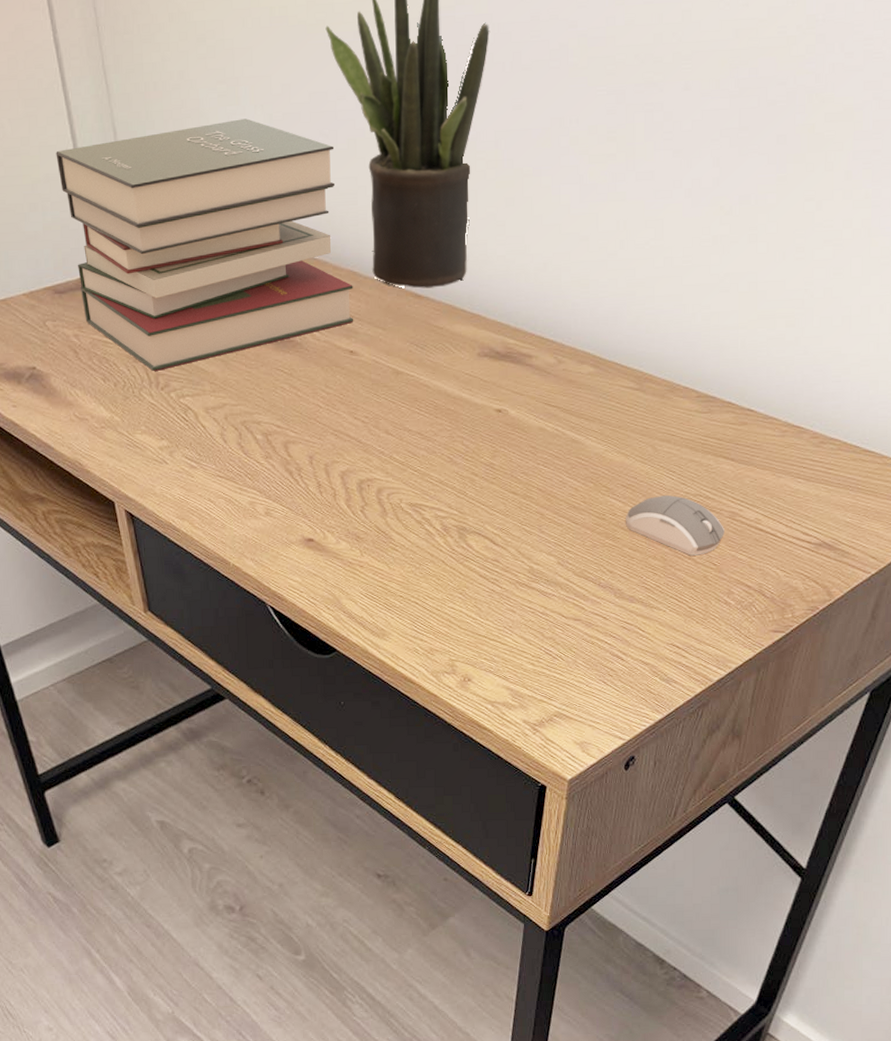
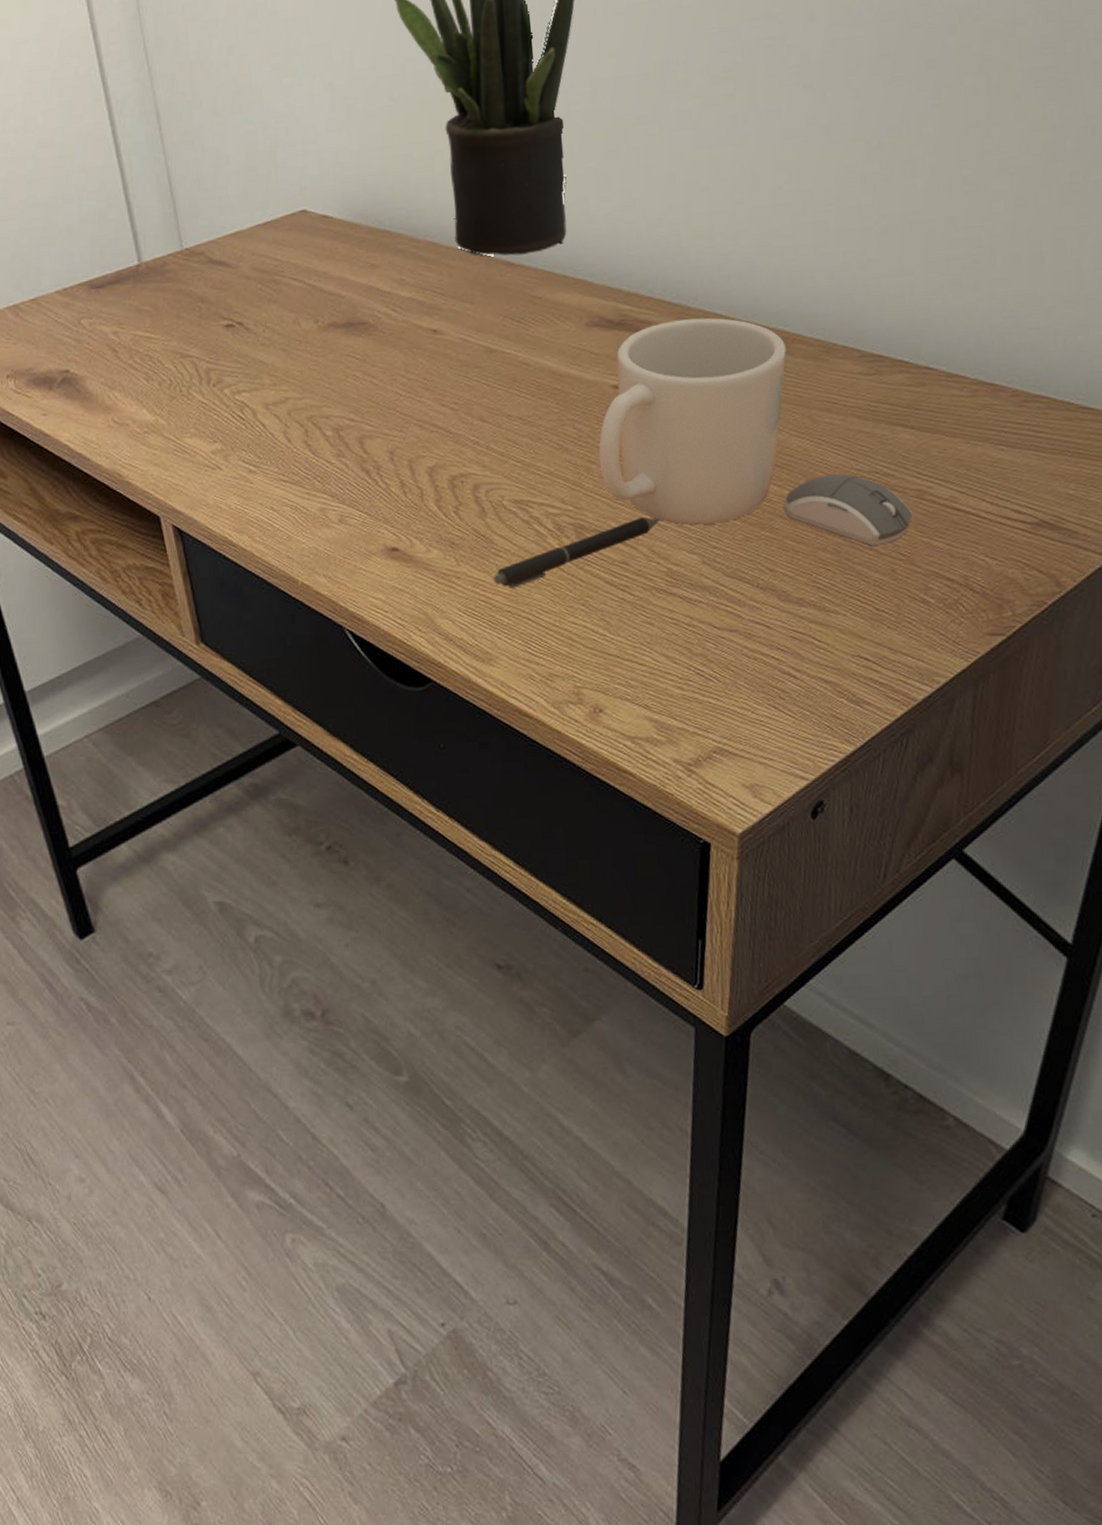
books: present [56,118,354,372] -> none [93,89,436,367]
pen: none [390,523,527,577] -> present [493,517,661,588]
mug: none [481,355,639,532] -> present [598,317,787,525]

